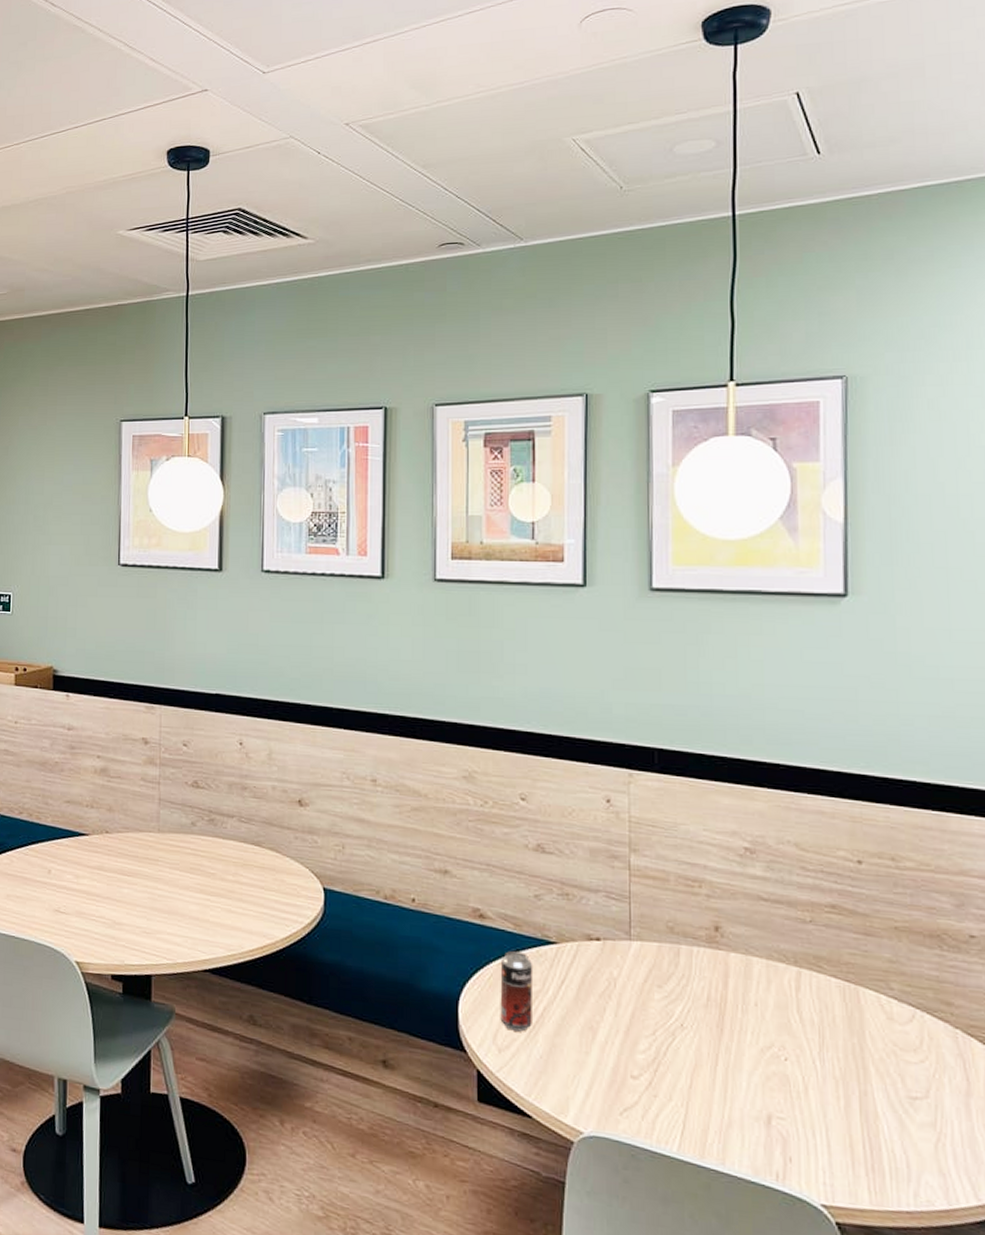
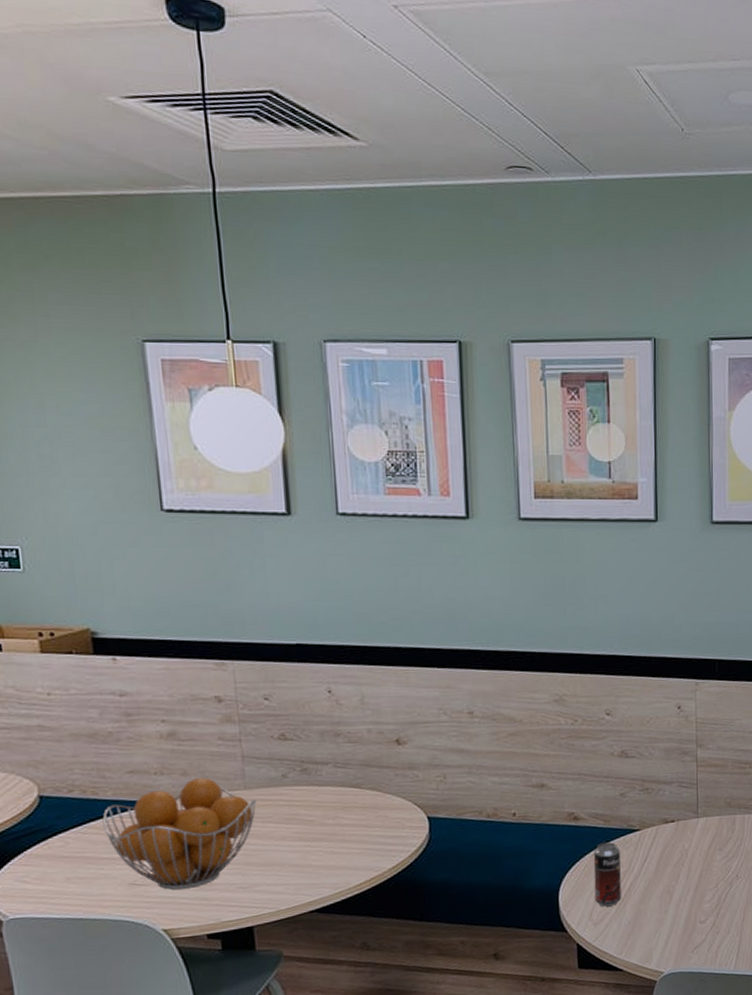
fruit basket: none [41,814,167,924] -> present [102,777,257,890]

